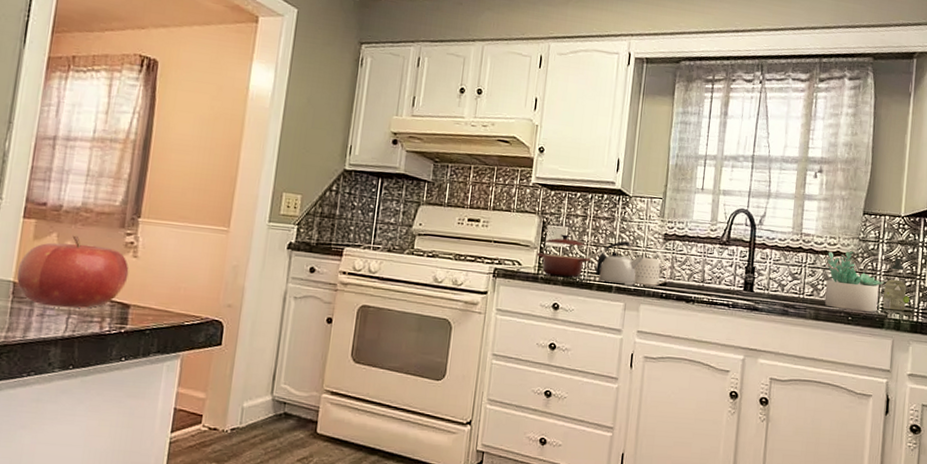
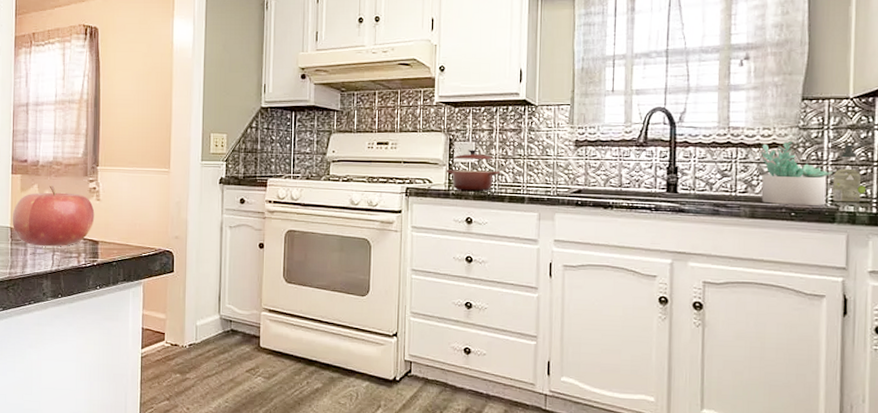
kettle: present [596,241,644,286] -> none [507,151,556,195]
mug: present [634,257,669,286] -> none [546,165,583,194]

